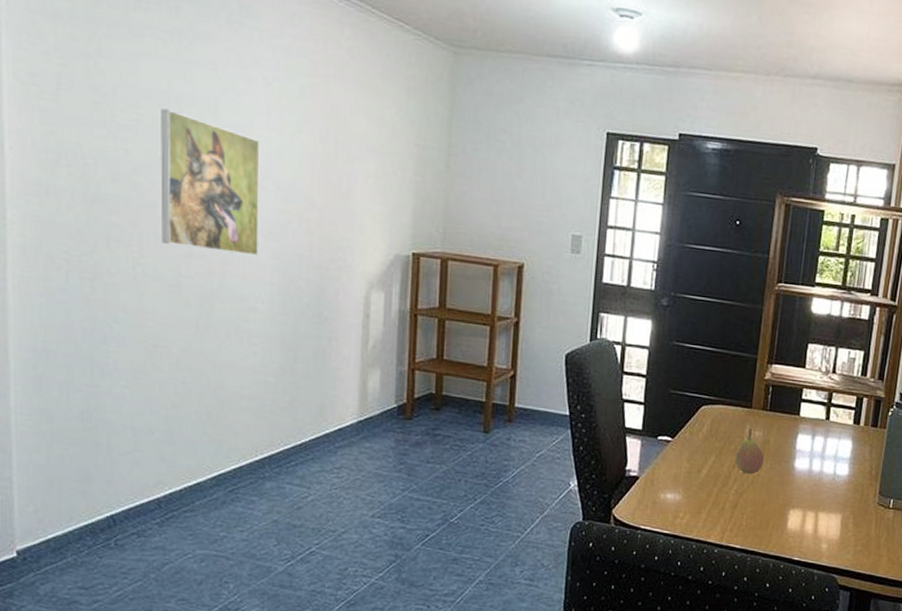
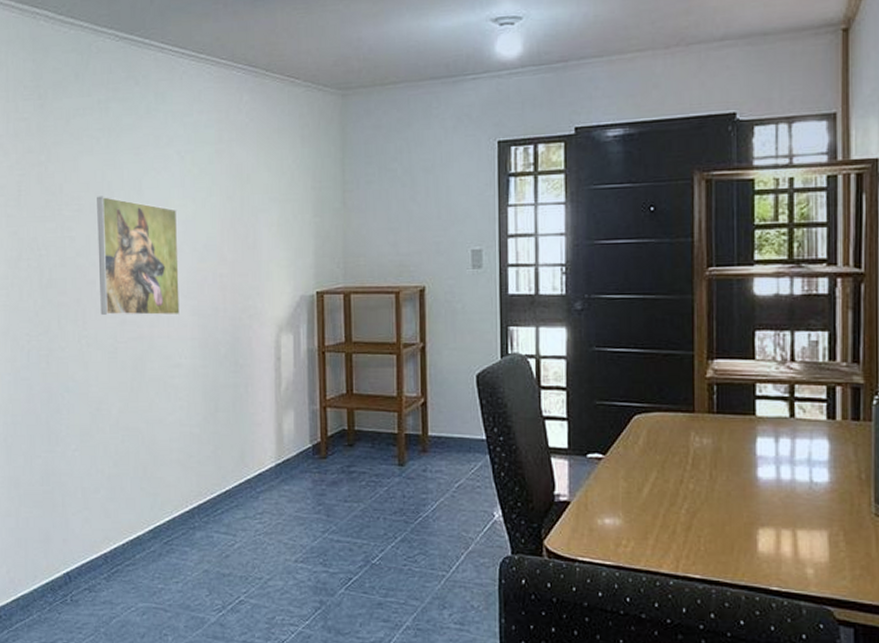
fruit: present [735,428,764,475] -> none [681,435,717,490]

